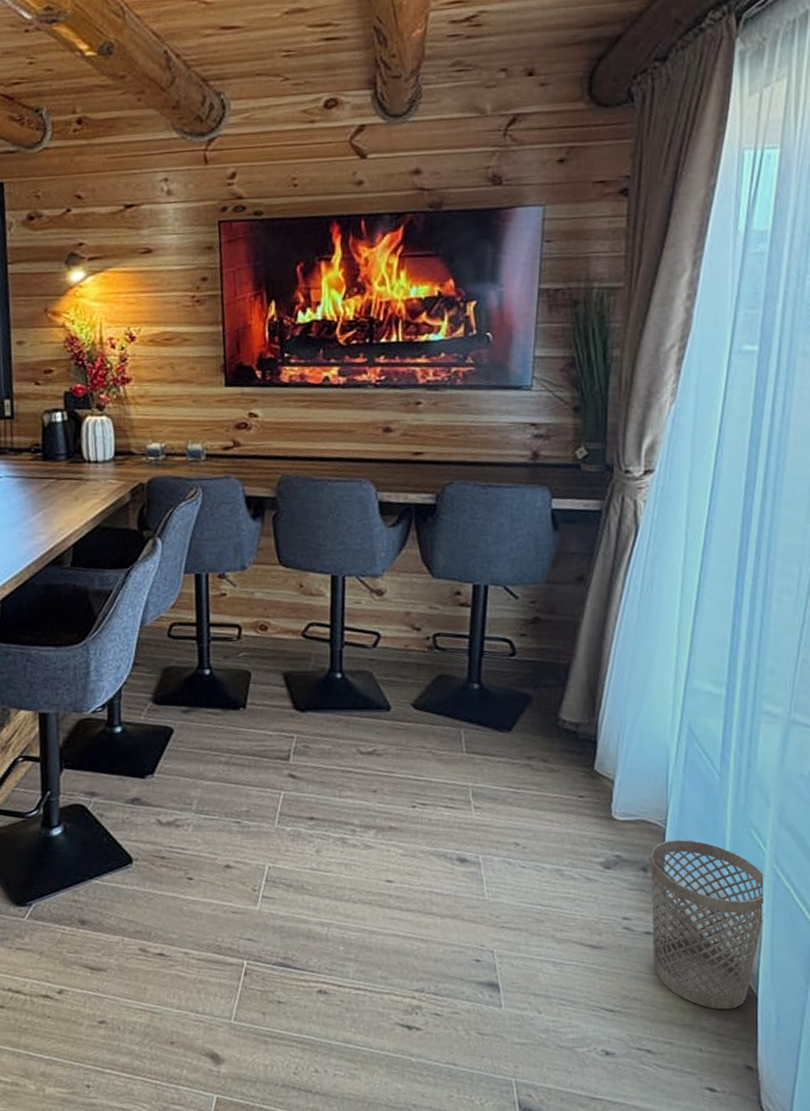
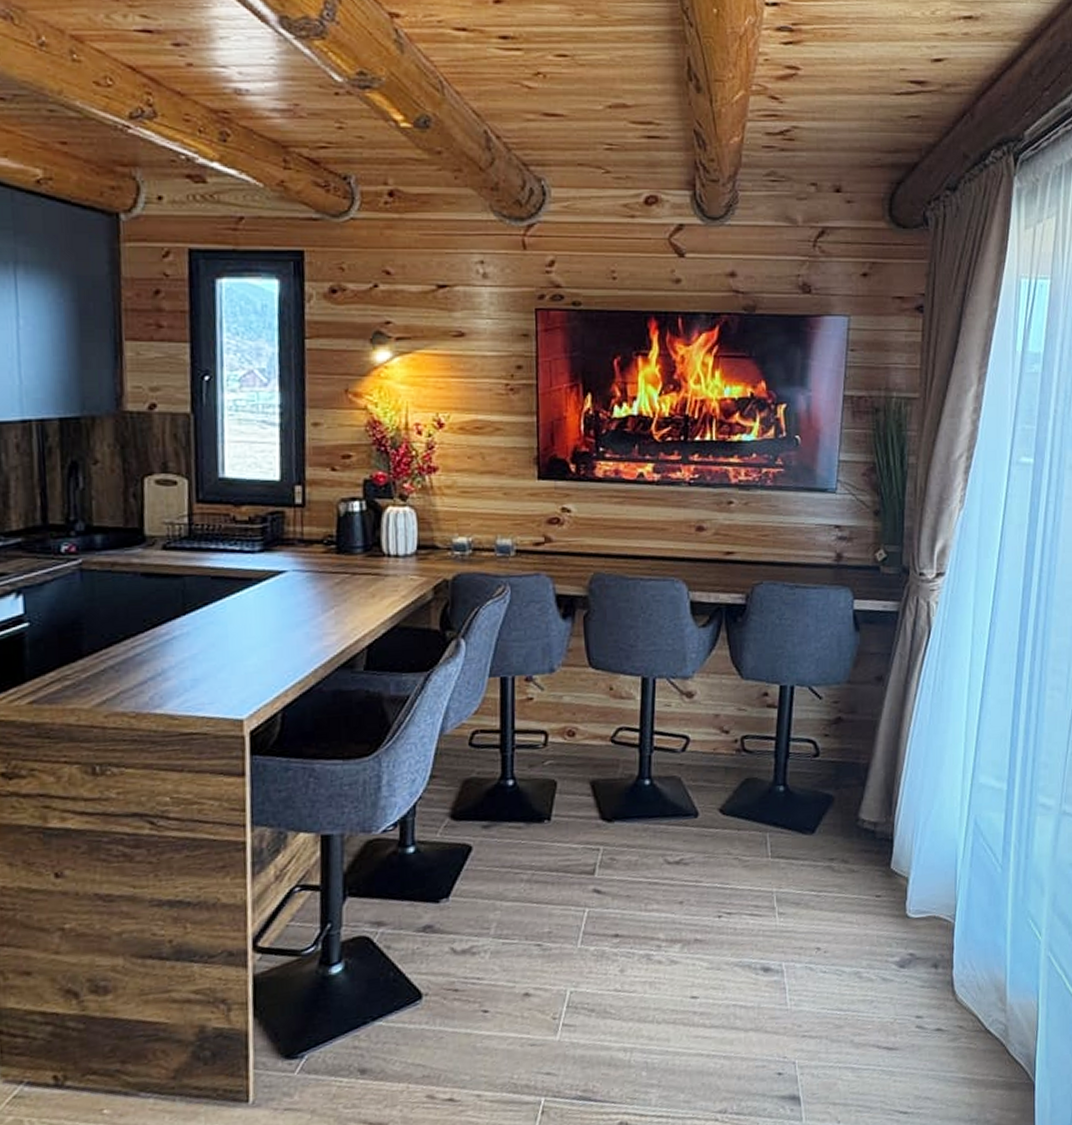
wastebasket: present [651,839,767,1010] -> none [941,933,1042,1101]

